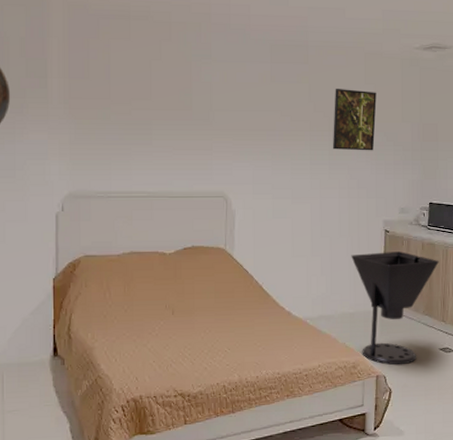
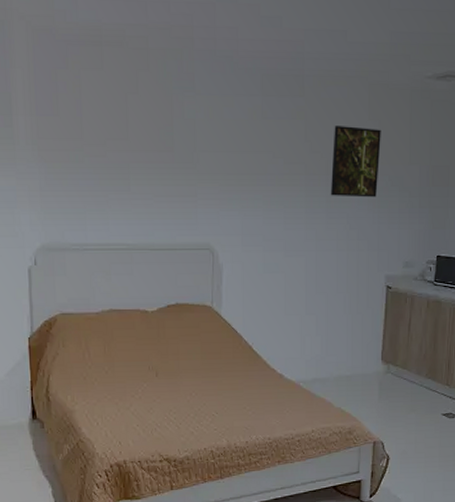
umbrella stand: present [351,251,439,366] -> none [349,310,445,431]

